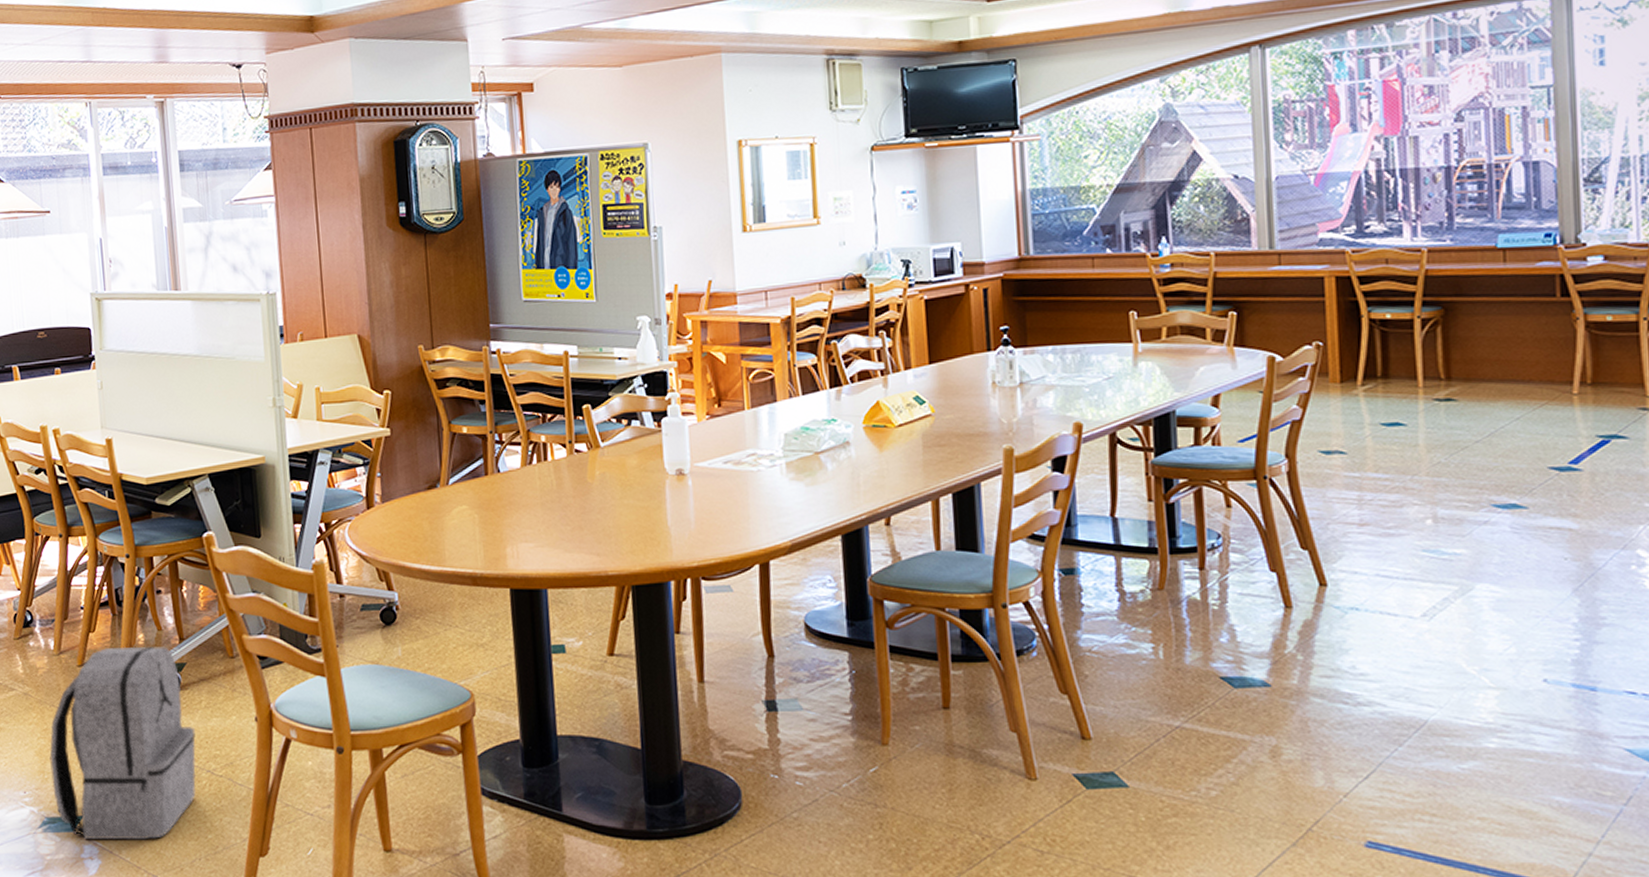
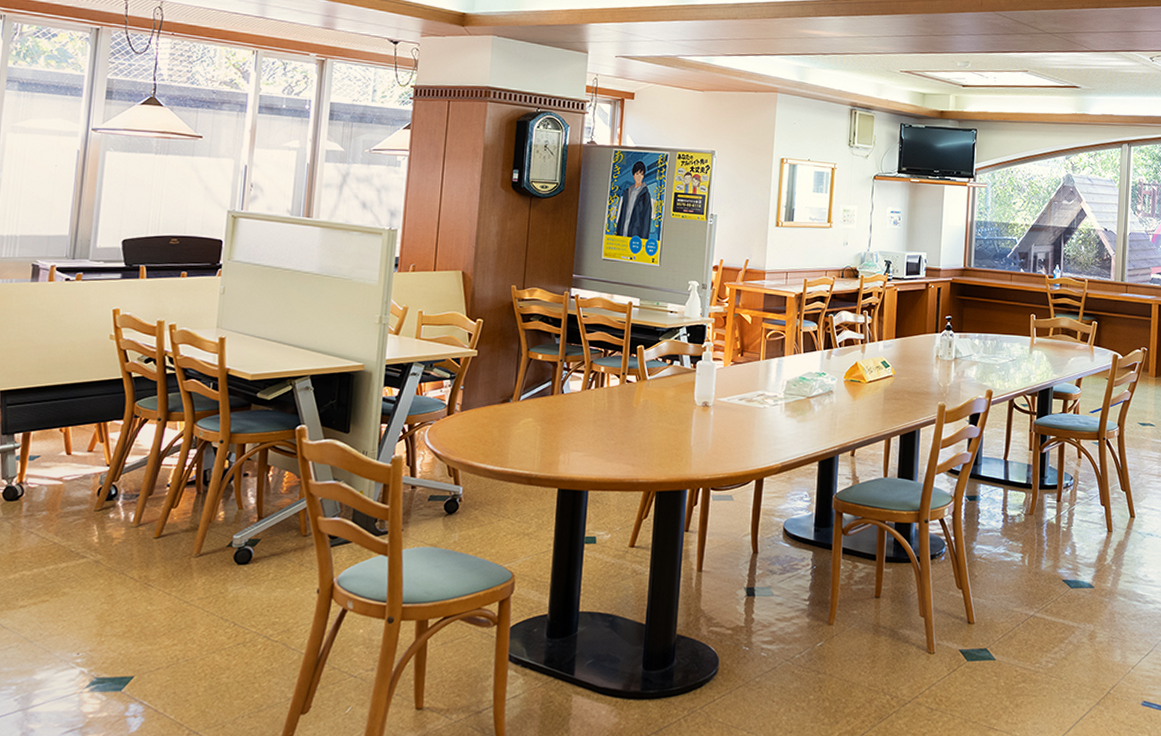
backpack: present [49,646,196,840] -> none [107,522,259,699]

